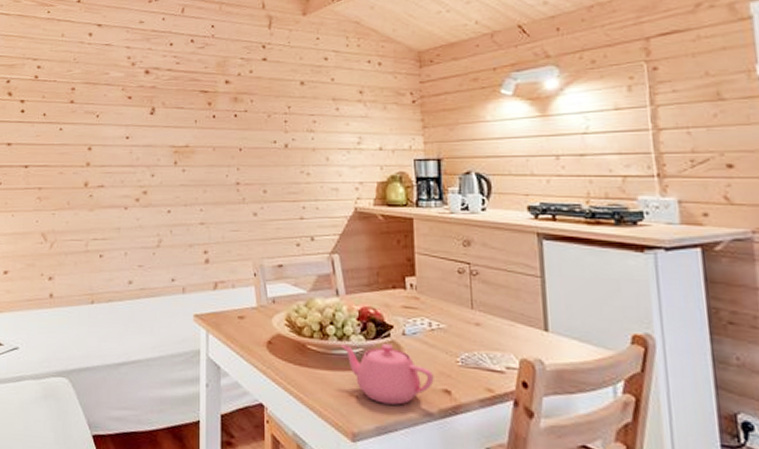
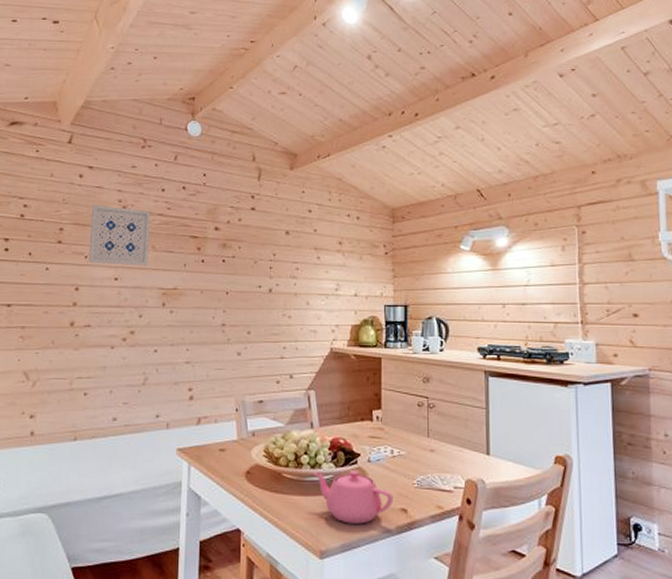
wall art: none [100,63,160,124] -> present [88,205,151,266]

